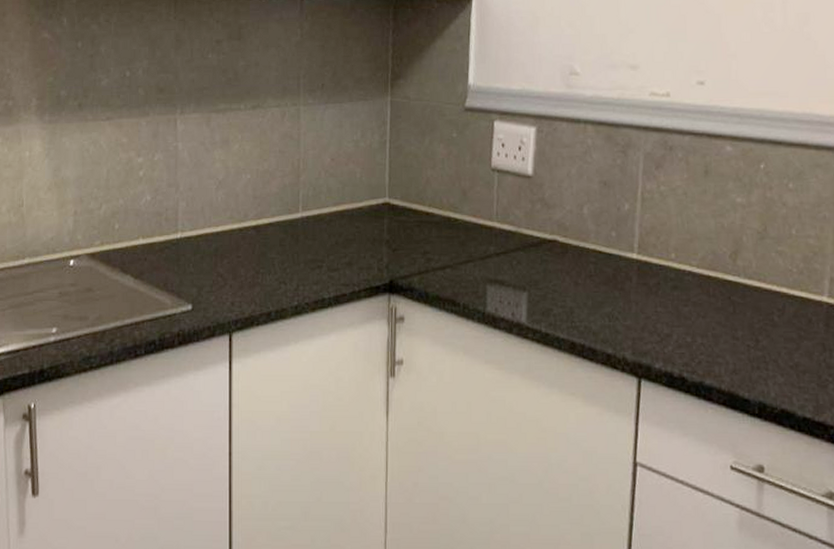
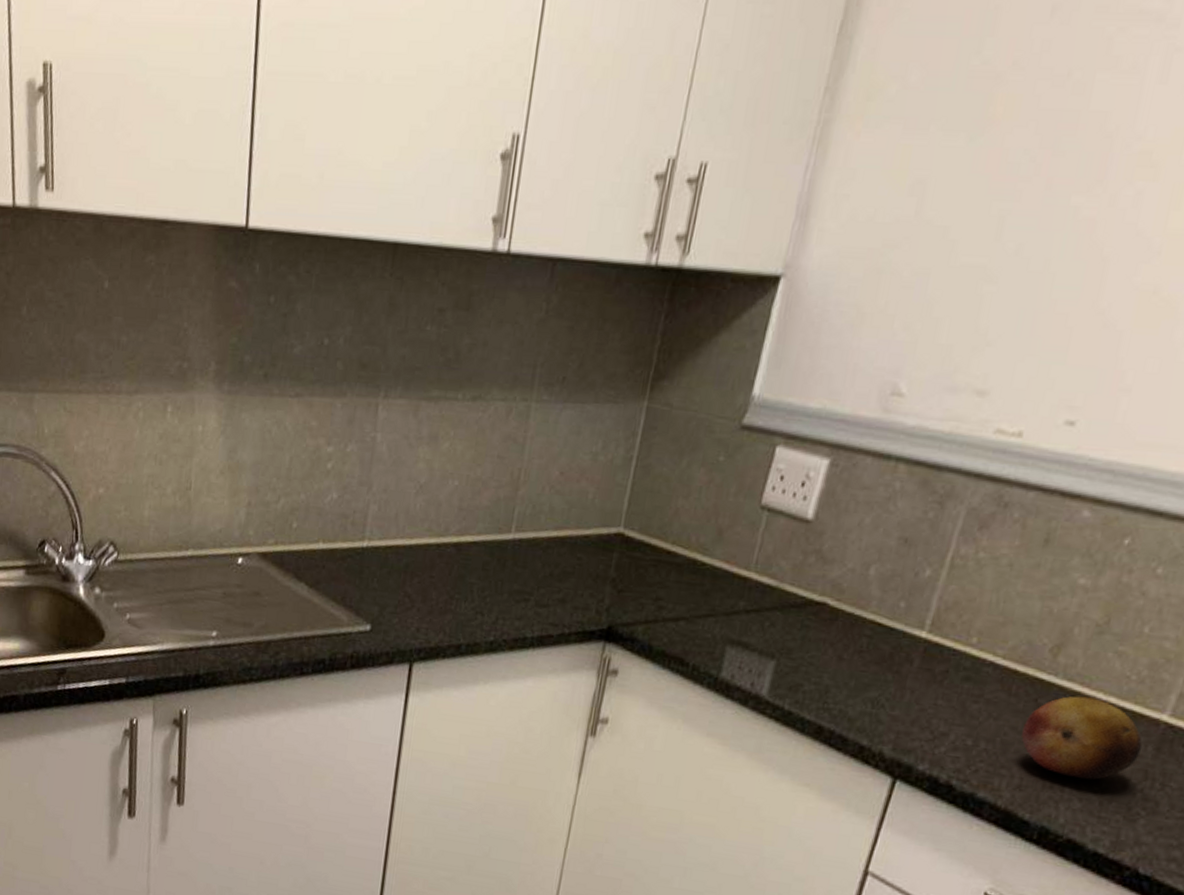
fruit: none [725,290,815,358] -> present [1021,696,1142,780]

